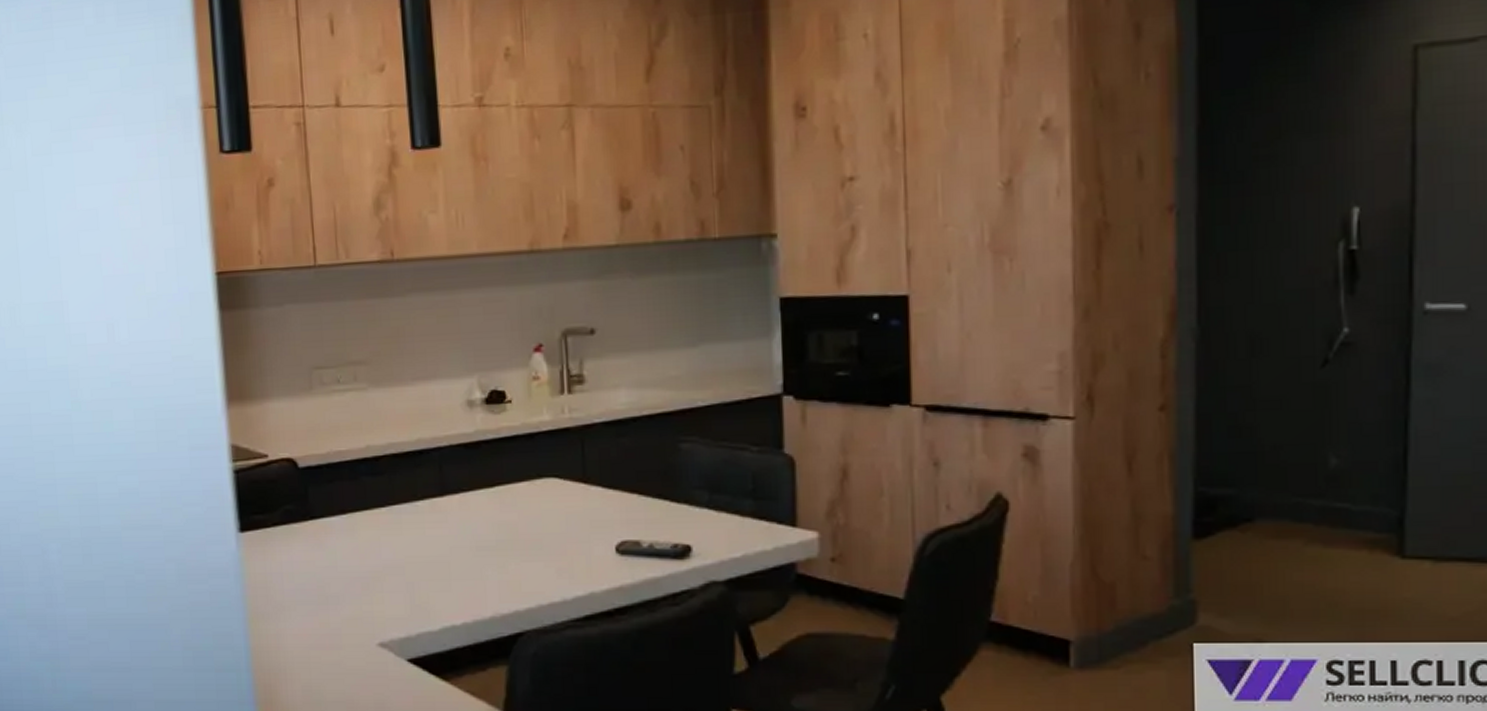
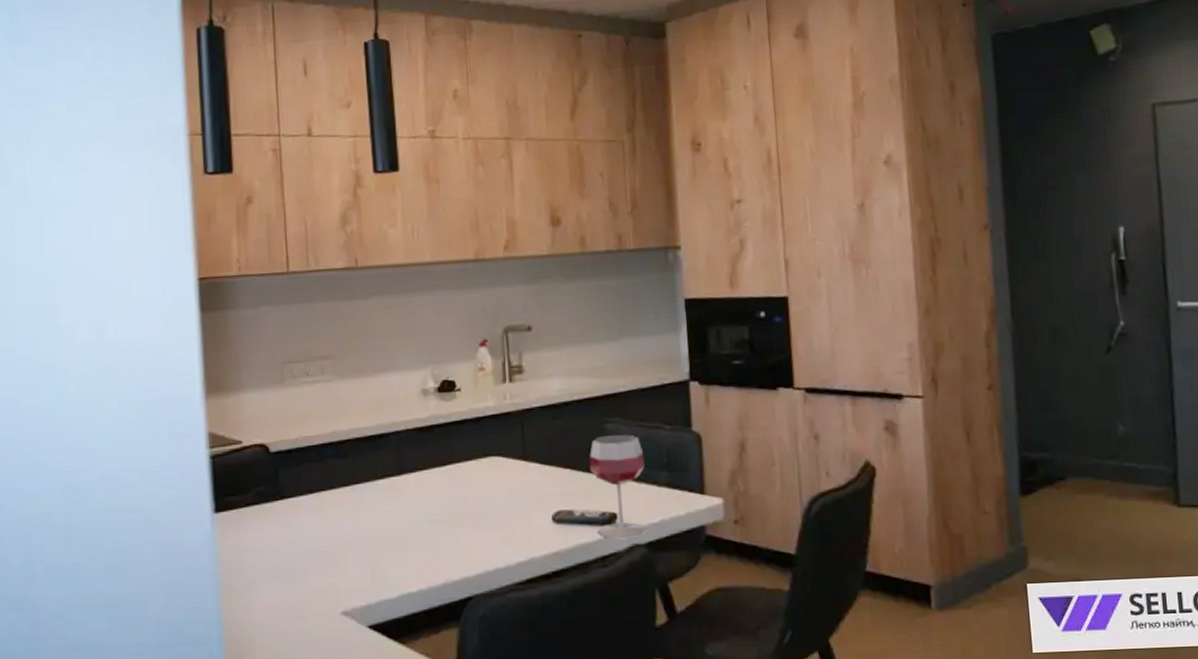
wineglass: none [660,456,726,575] -> present [589,434,646,539]

